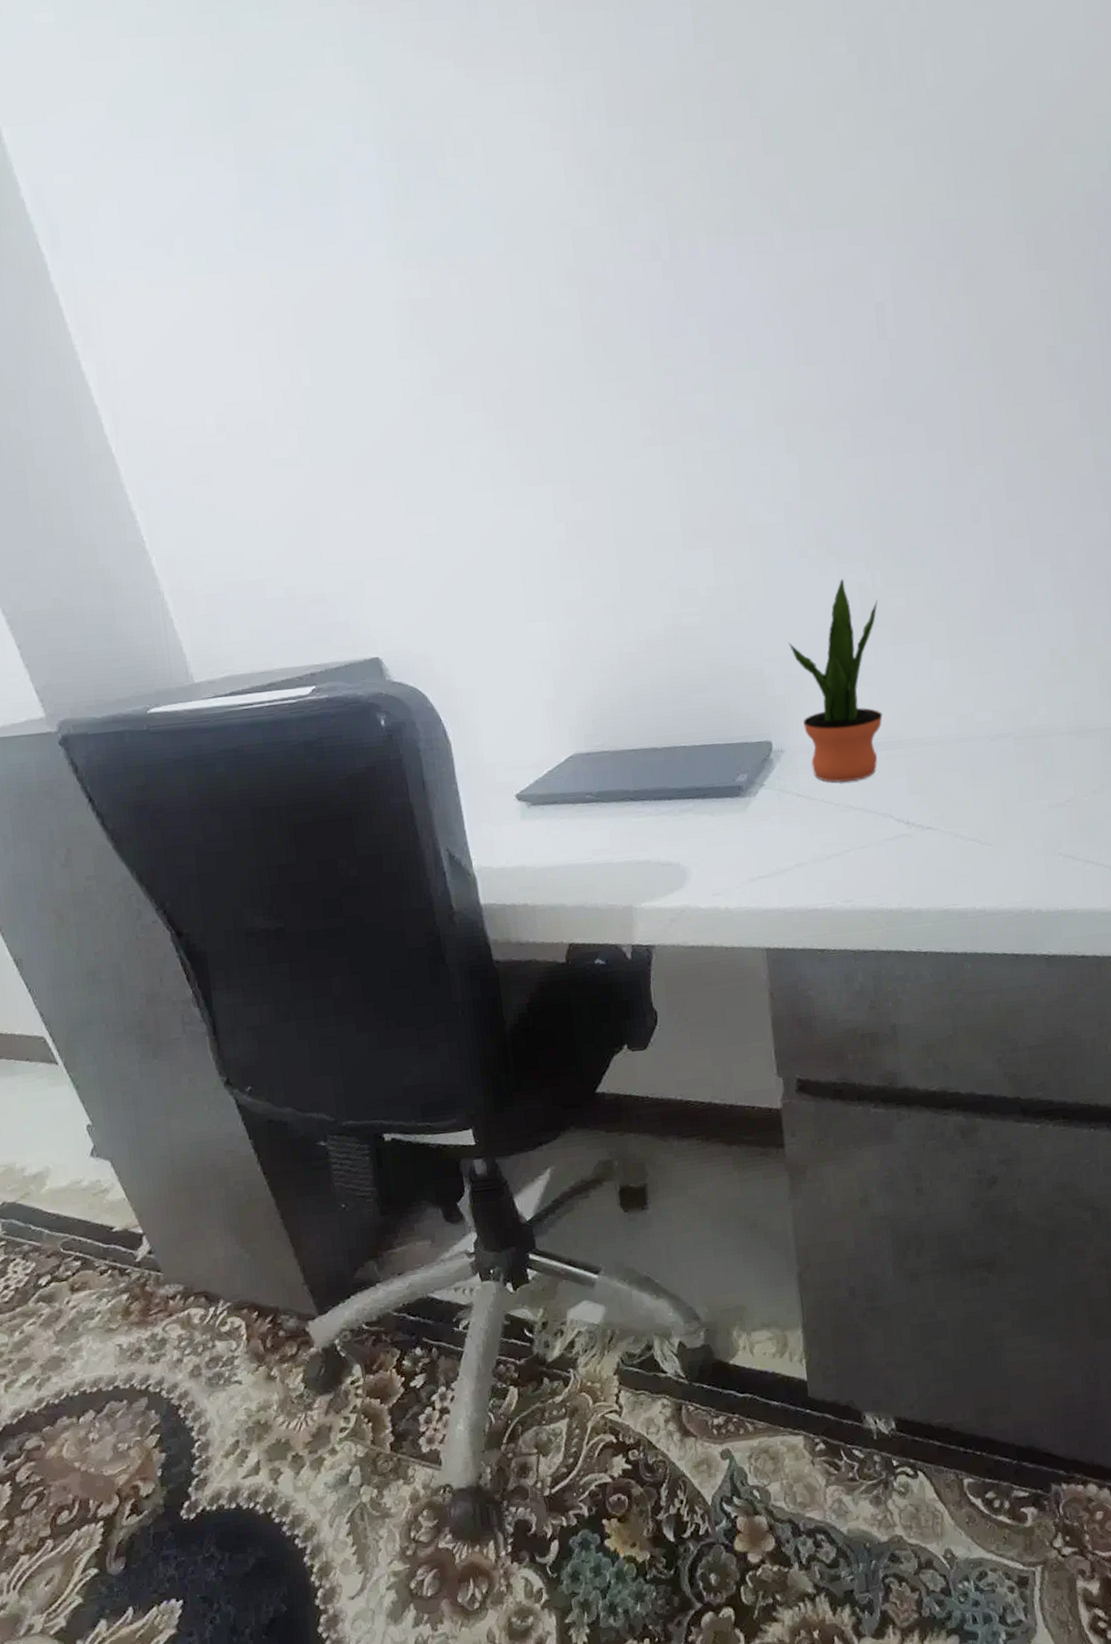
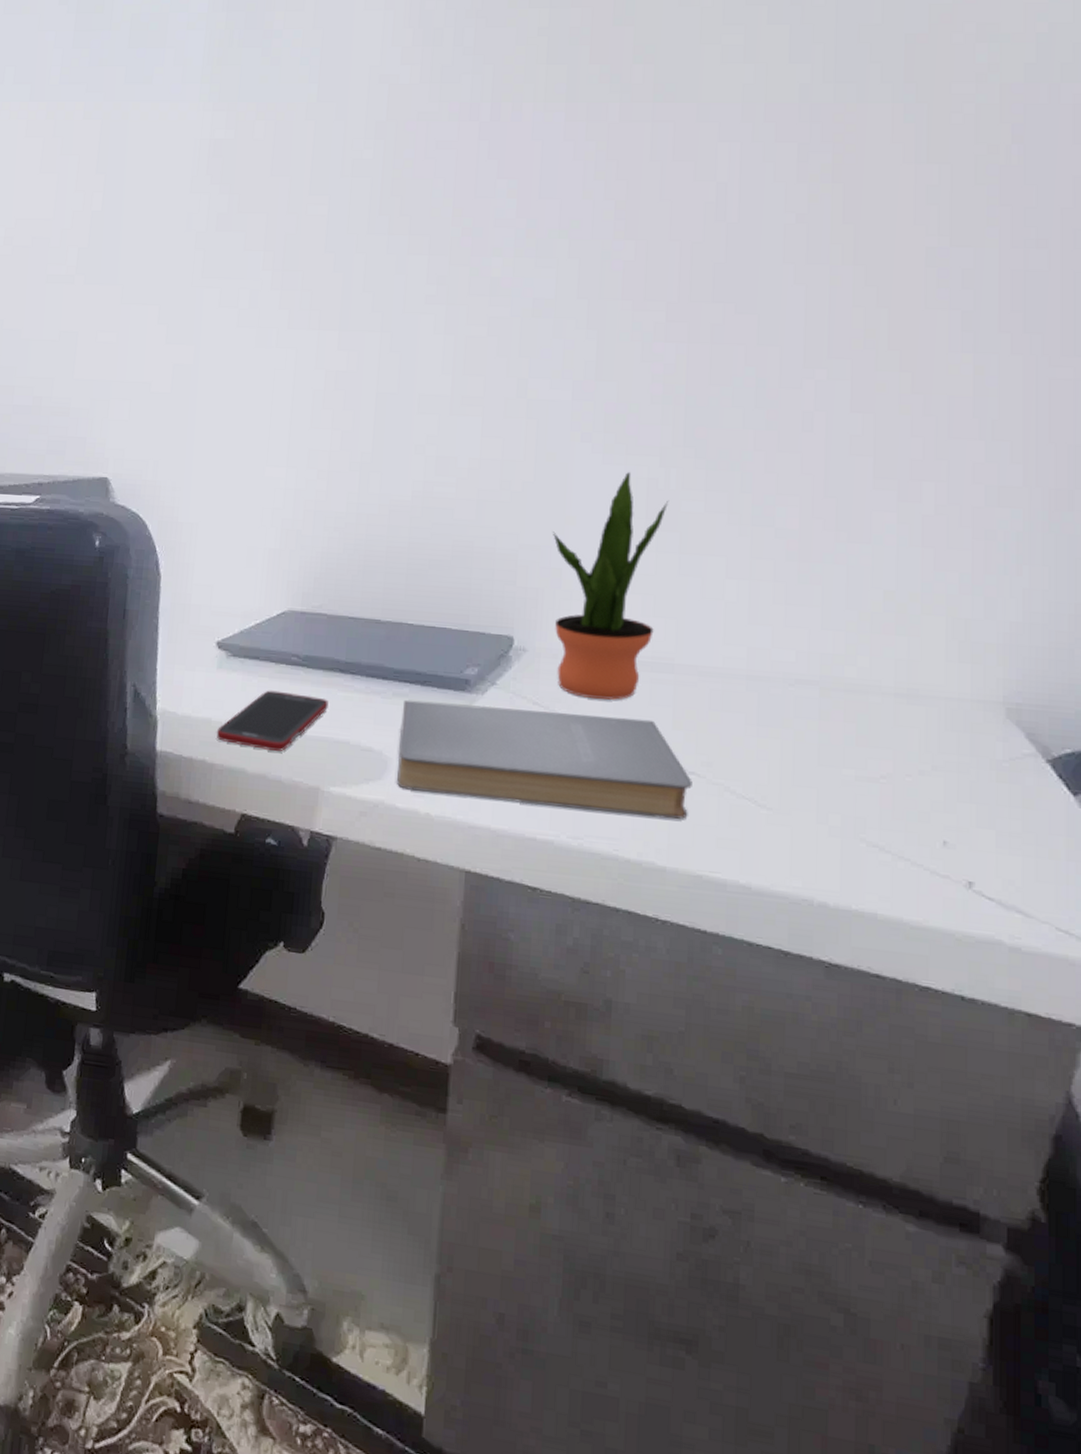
cell phone: none [531,826,626,884] -> present [216,690,329,752]
book: none [690,790,931,892] -> present [397,699,692,820]

